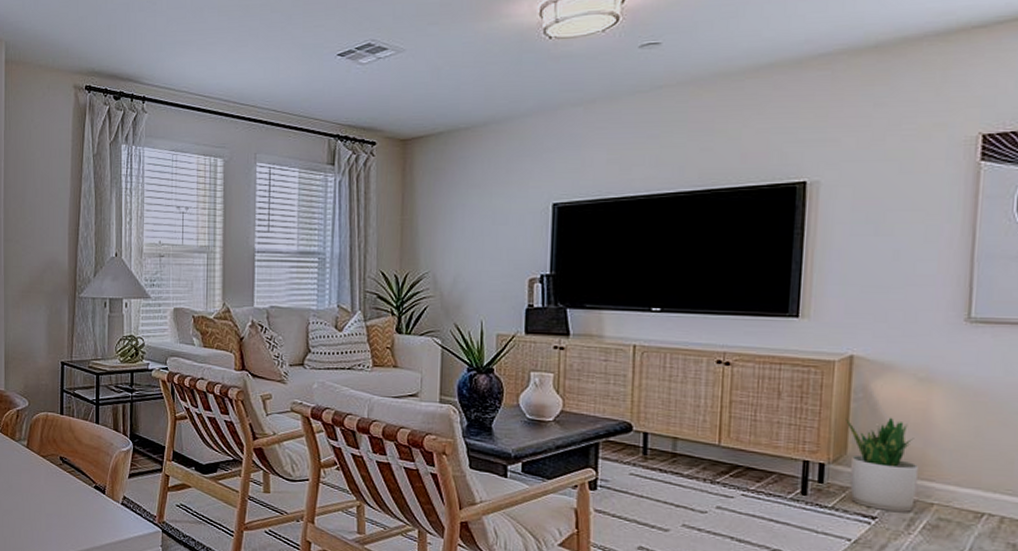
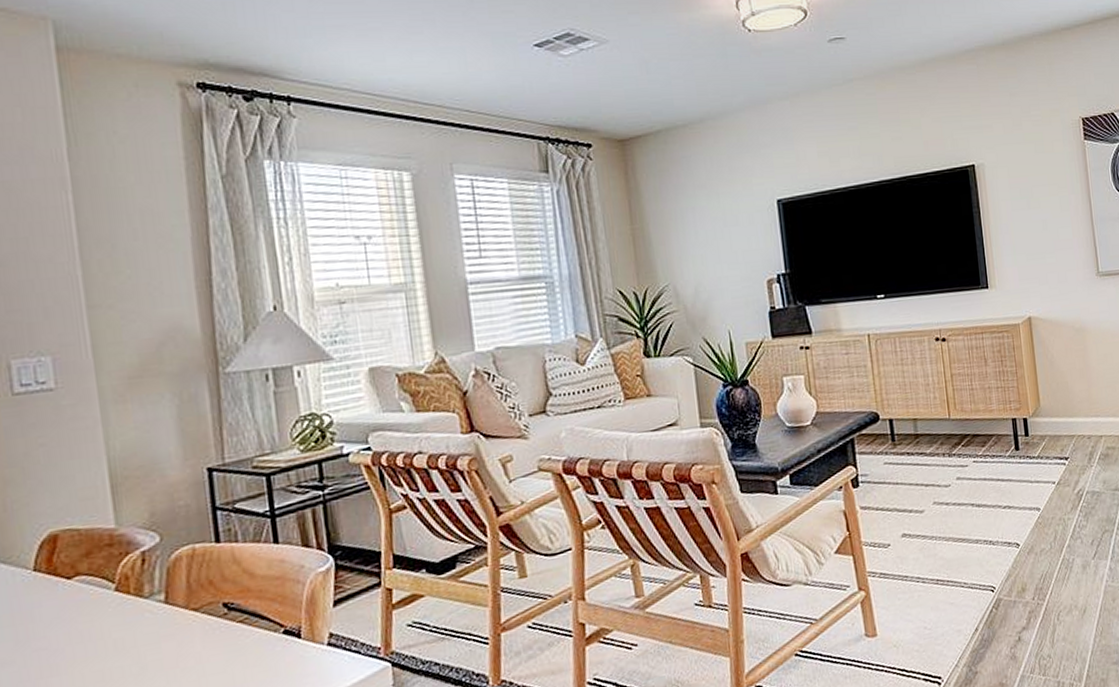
planter: present [845,417,918,513] -> none [1035,366,1091,451]

